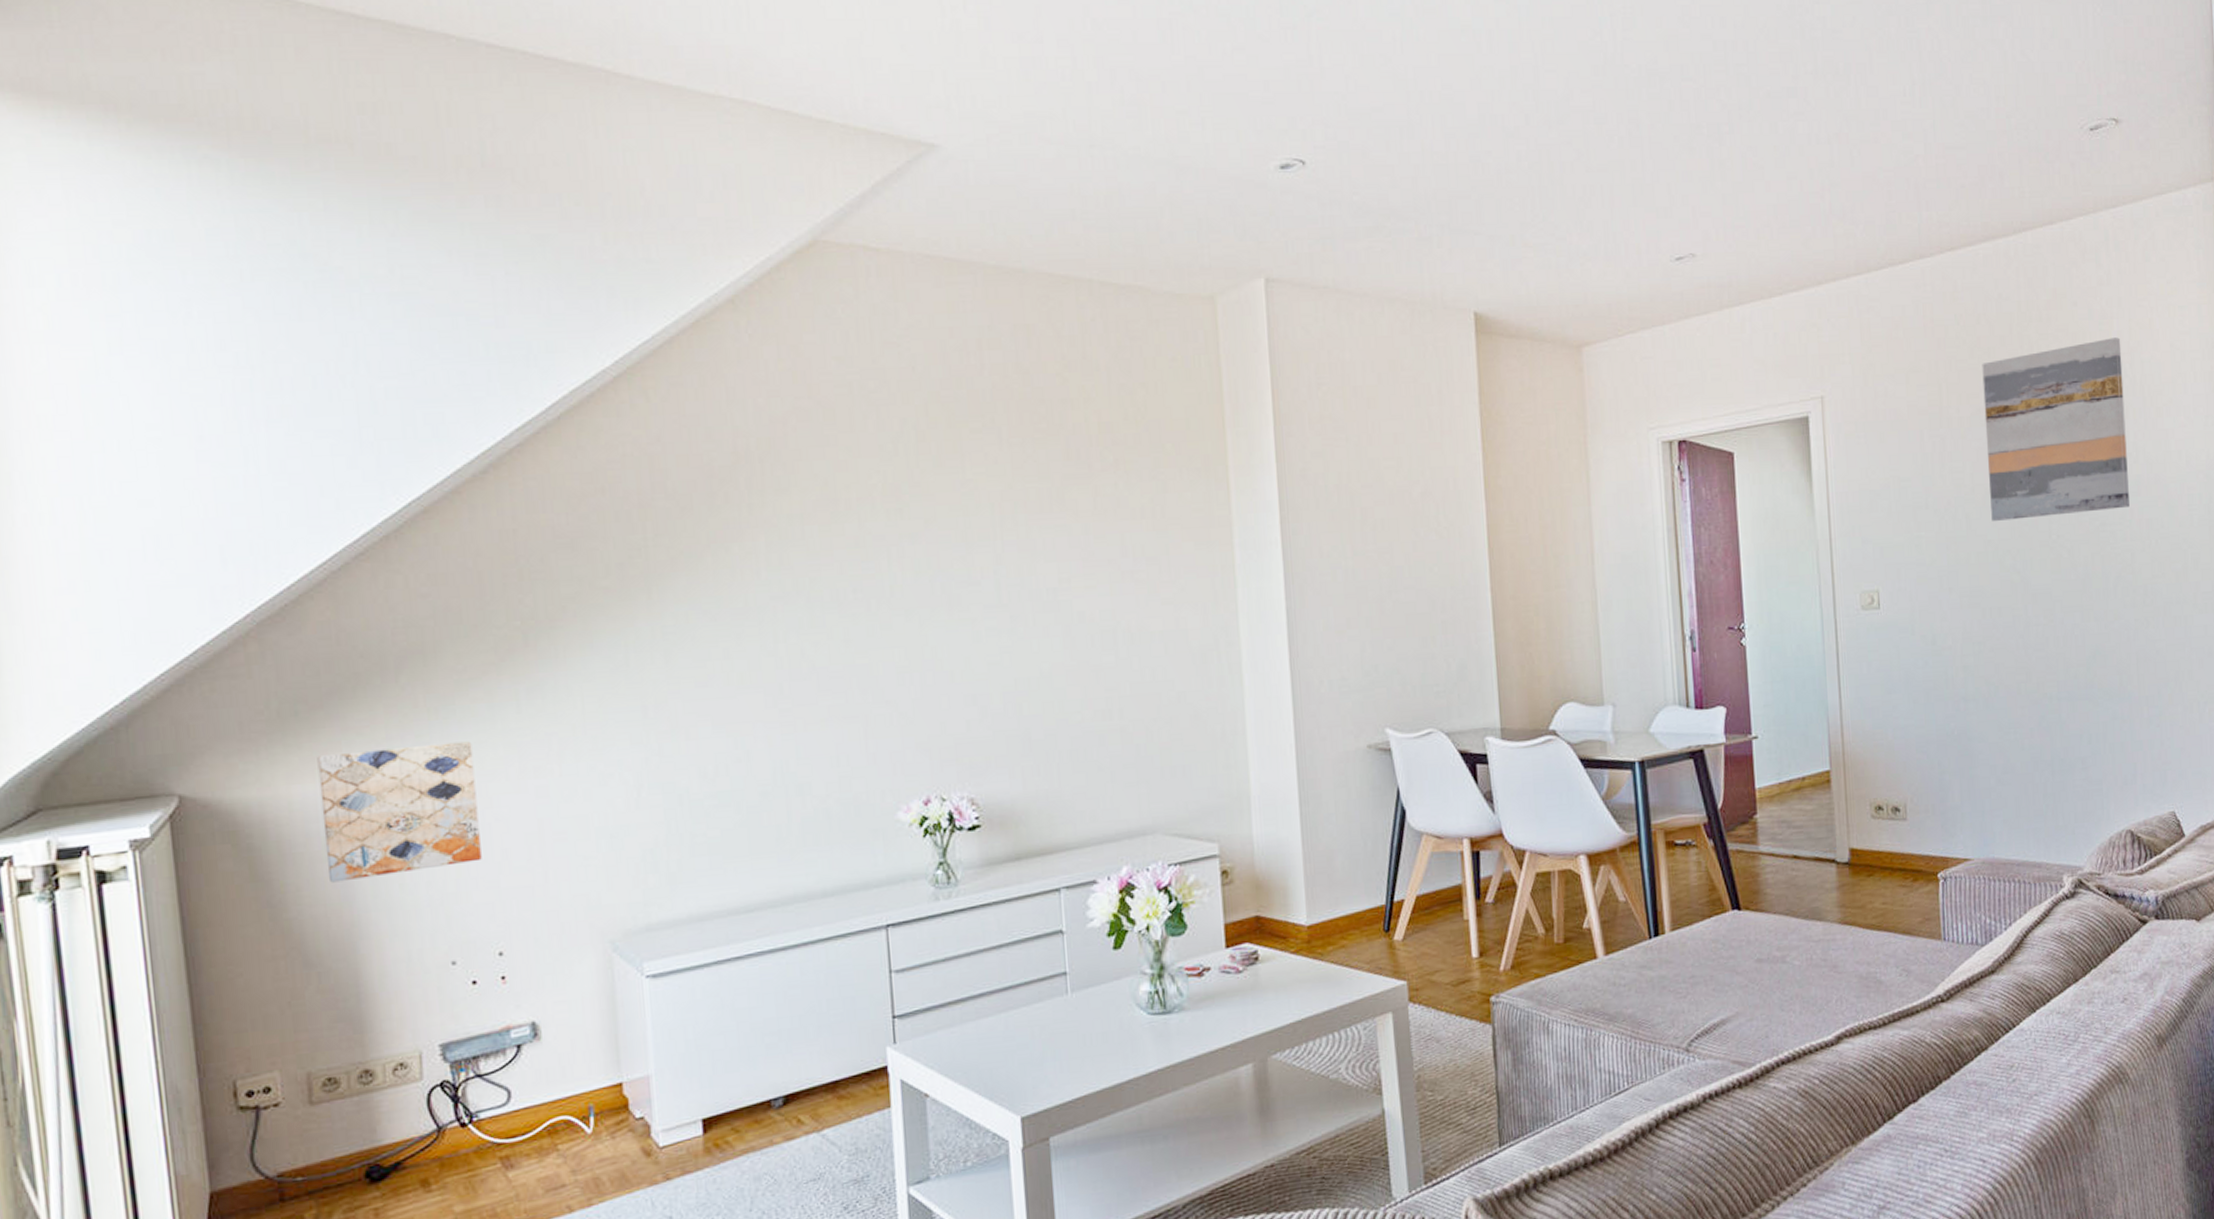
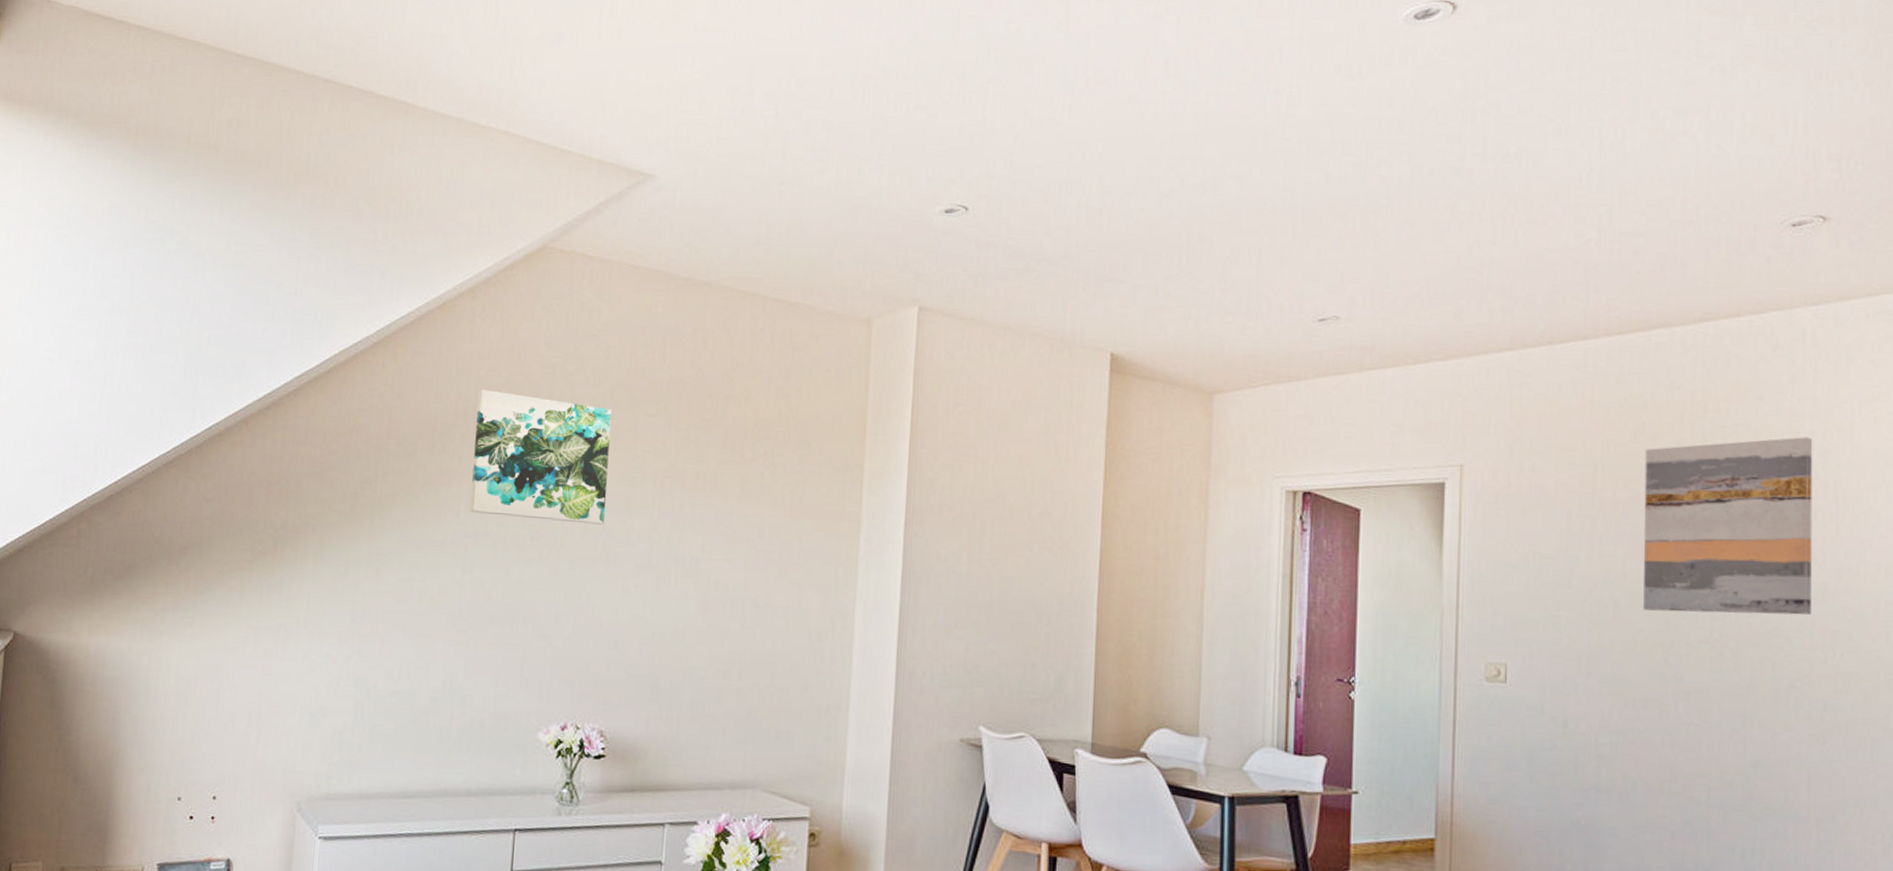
wall art: present [317,741,482,883] -> none [103,616,222,719]
wall art: none [759,420,940,570] -> present [470,389,612,525]

